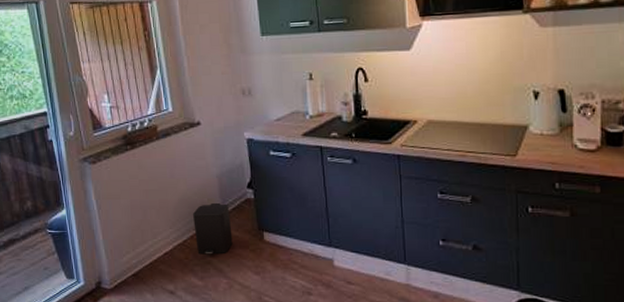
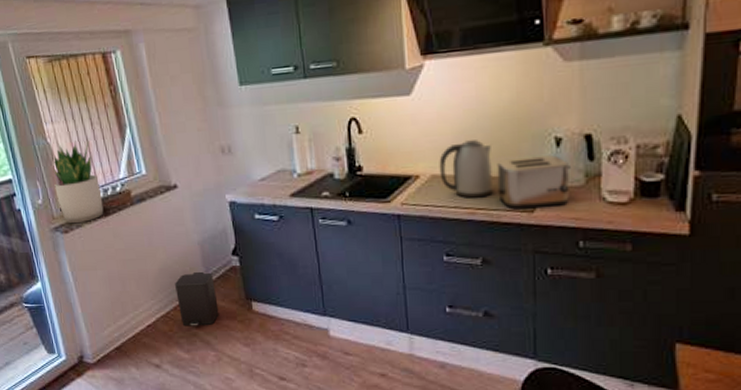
planter: none [86,77,131,155] -> present [52,138,104,224]
kettle: none [434,91,482,142] -> present [439,140,494,199]
toaster: none [484,107,547,154] -> present [497,155,570,210]

